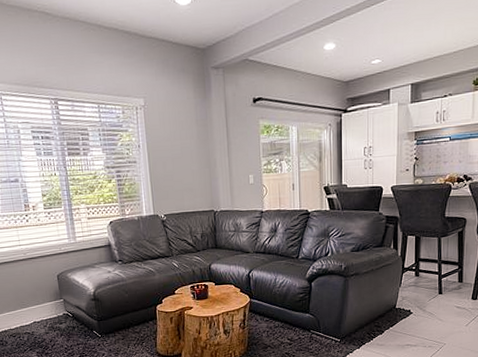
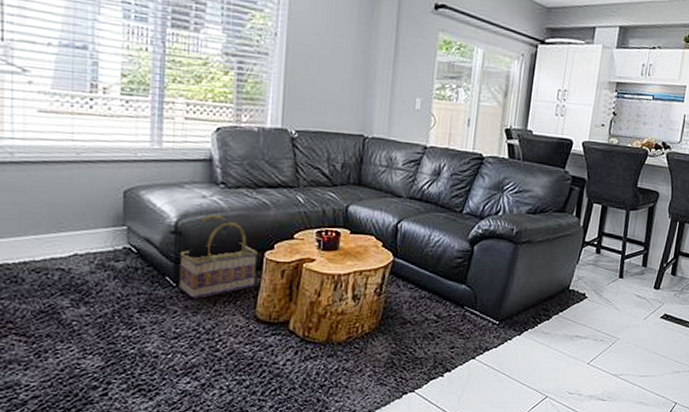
basket: none [99,283,154,345] -> present [179,215,258,300]

